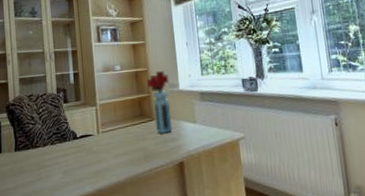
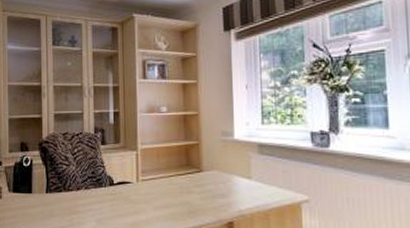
potted flower: present [147,71,173,134] -> none [197,116,223,188]

